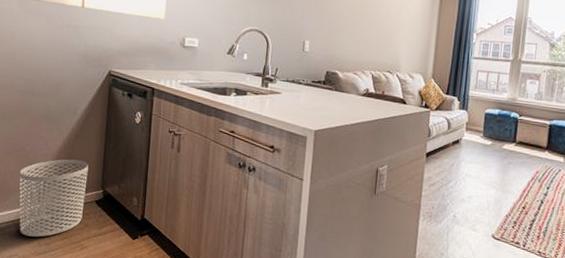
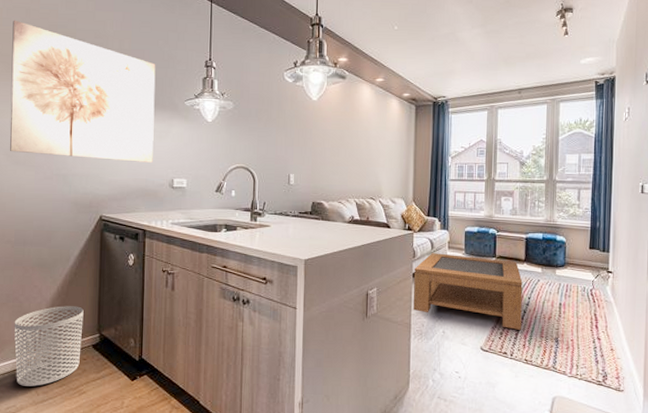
coffee table: none [424,133,542,220] -> present [413,253,523,330]

